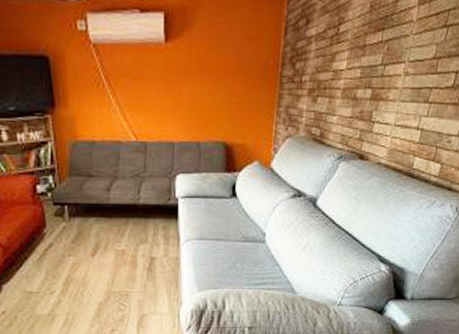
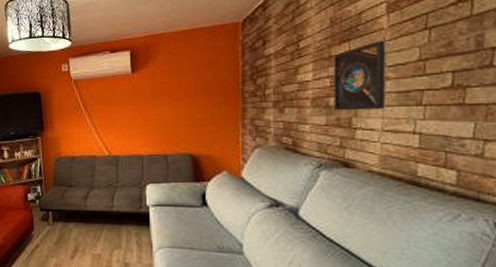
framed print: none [360,33,412,105] -> present [333,40,386,111]

